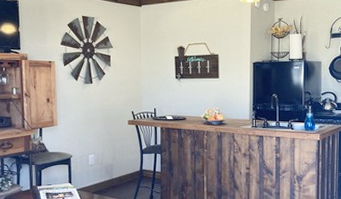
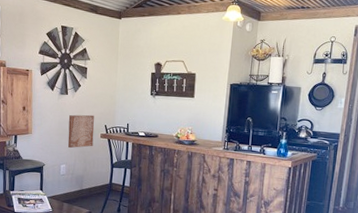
wall art: none [95,102,121,138] -> present [67,114,94,149]

